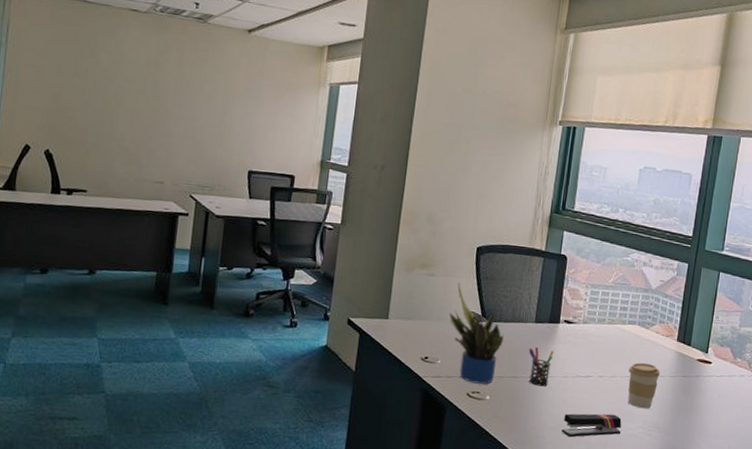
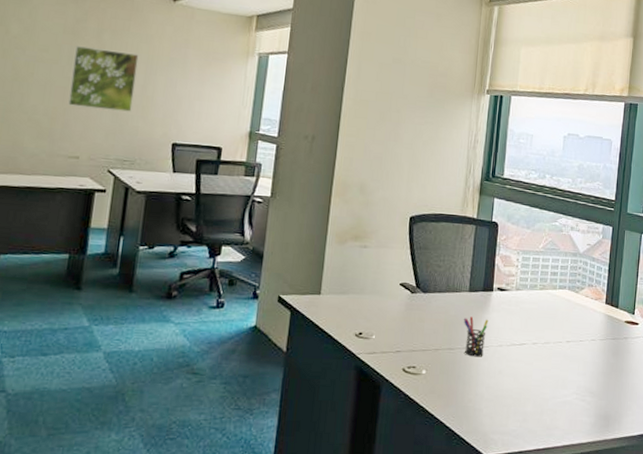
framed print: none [153,77,217,140] -> present [68,46,139,112]
potted plant: present [449,282,504,384] -> none [383,253,439,358]
stapler: present [561,413,622,437] -> none [498,381,557,408]
coffee cup: present [627,363,660,409] -> none [561,327,591,374]

